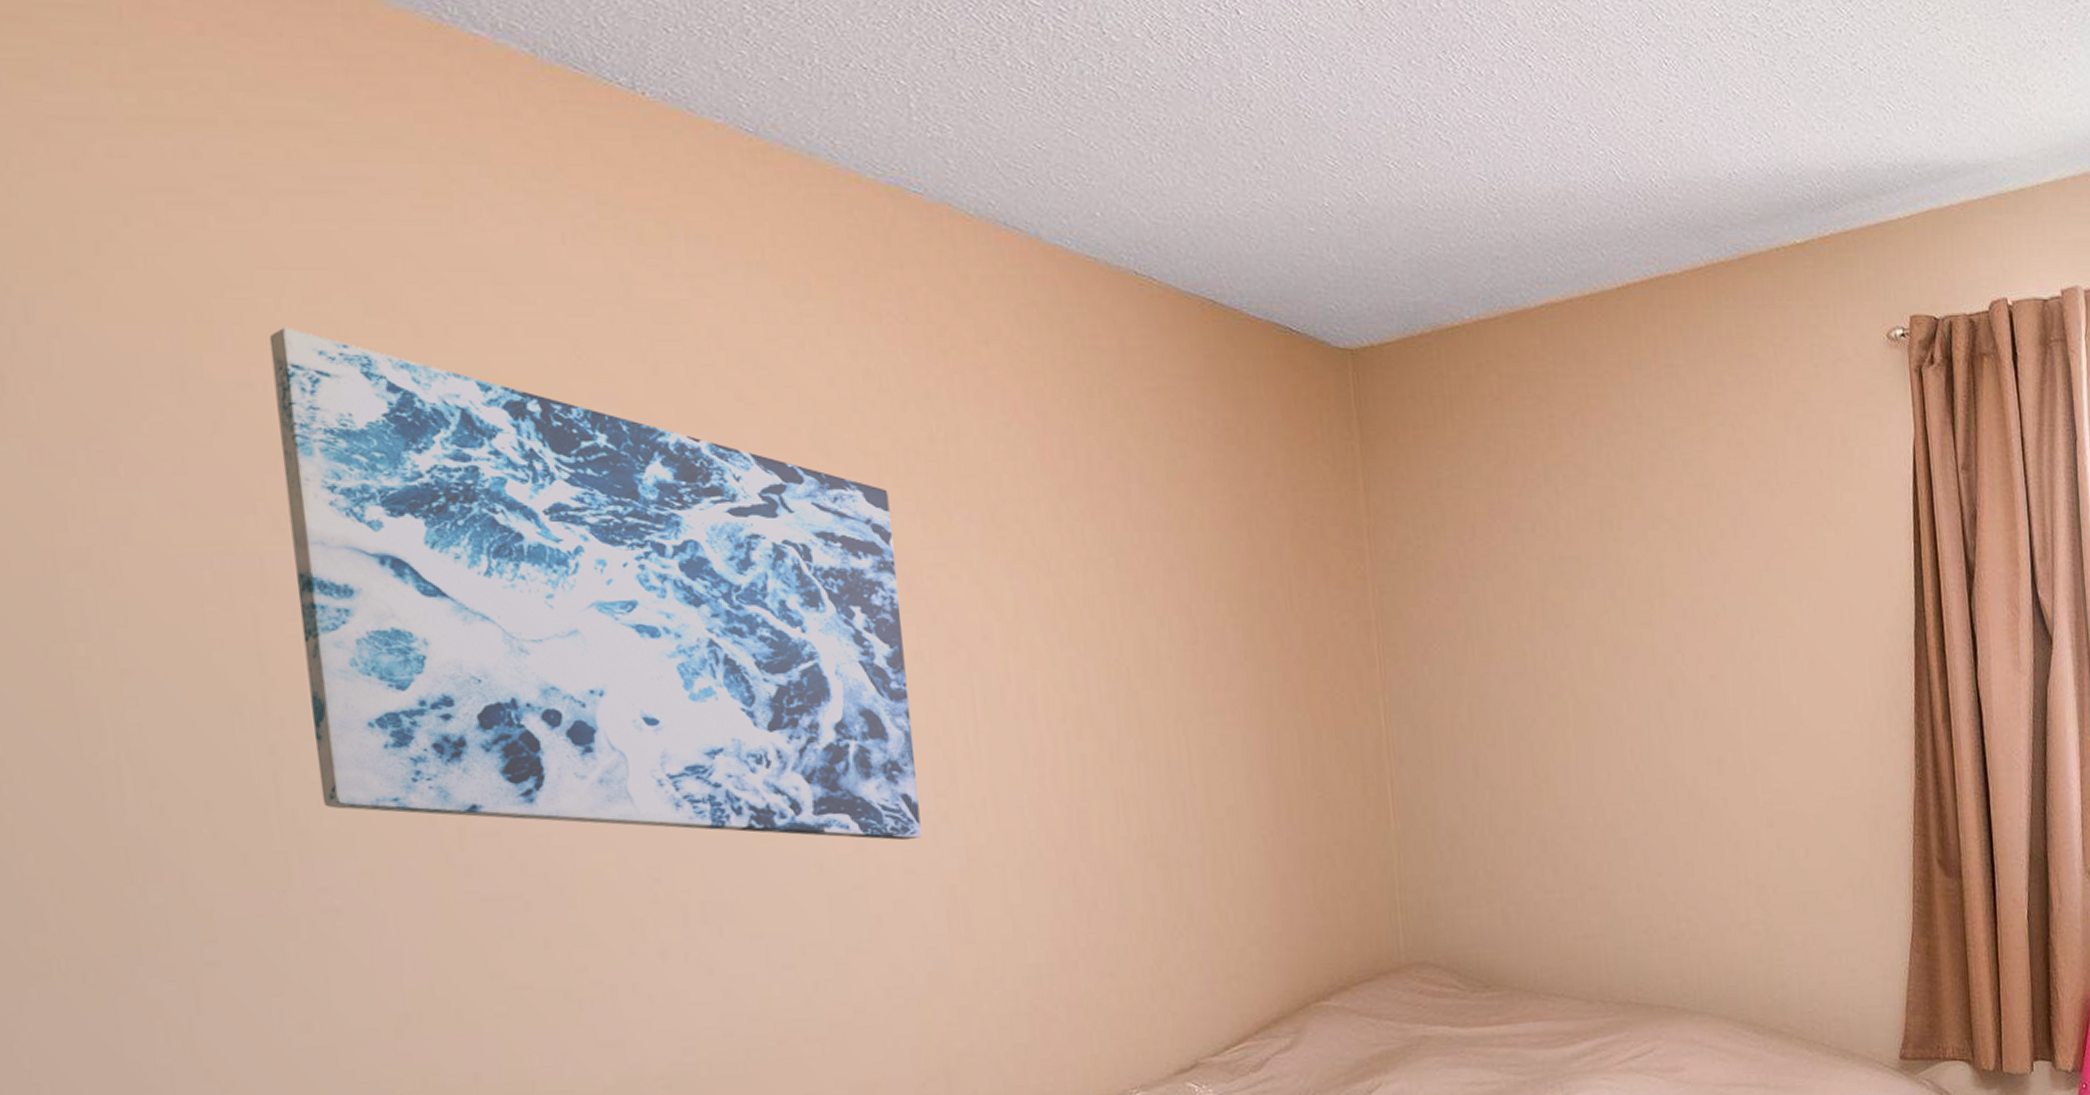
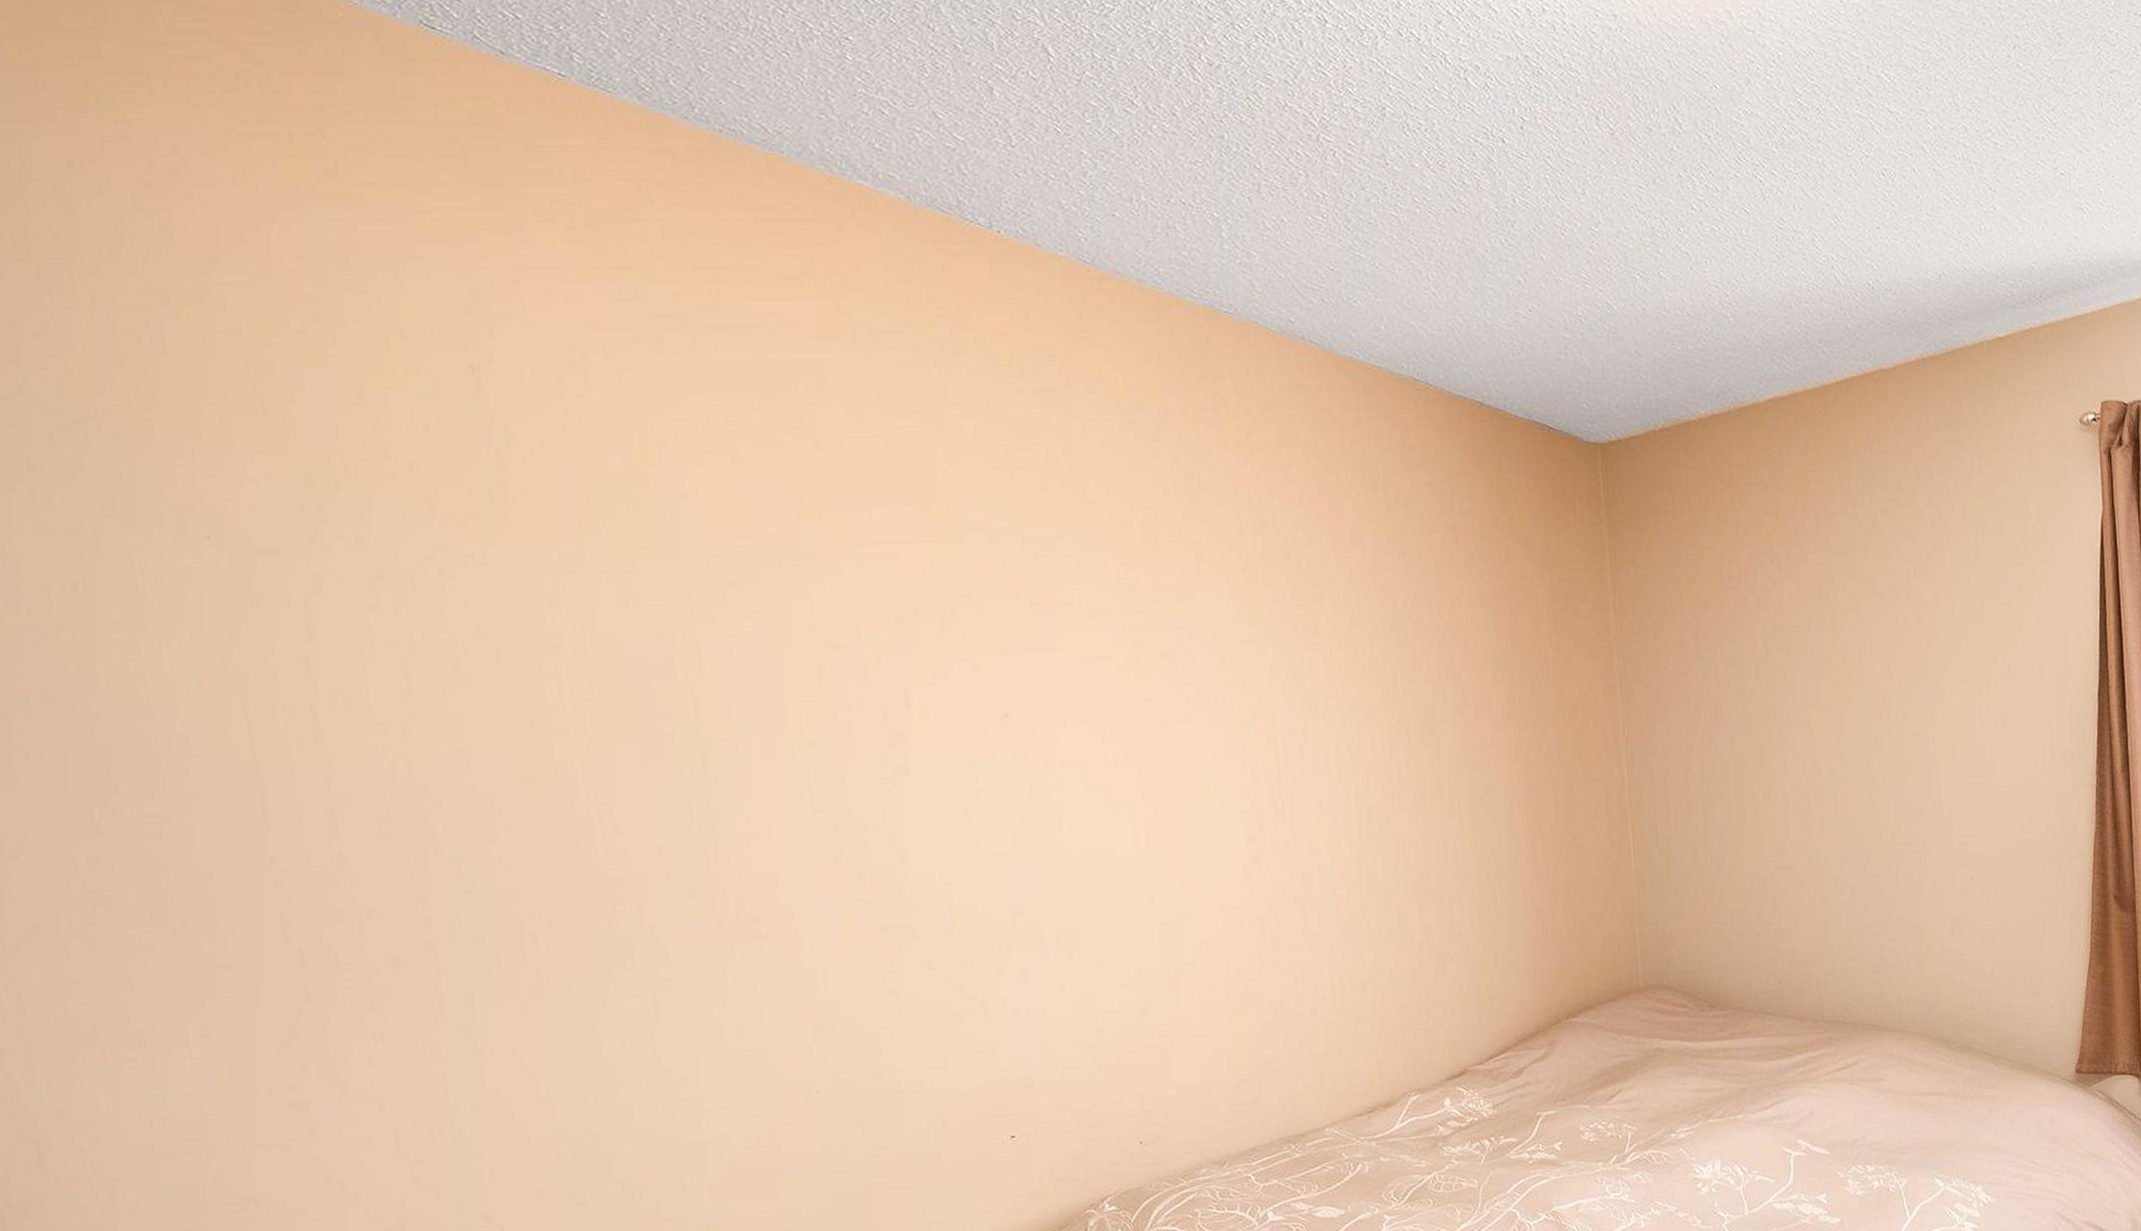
wall art: present [269,327,922,841] -> none [699,443,1235,879]

